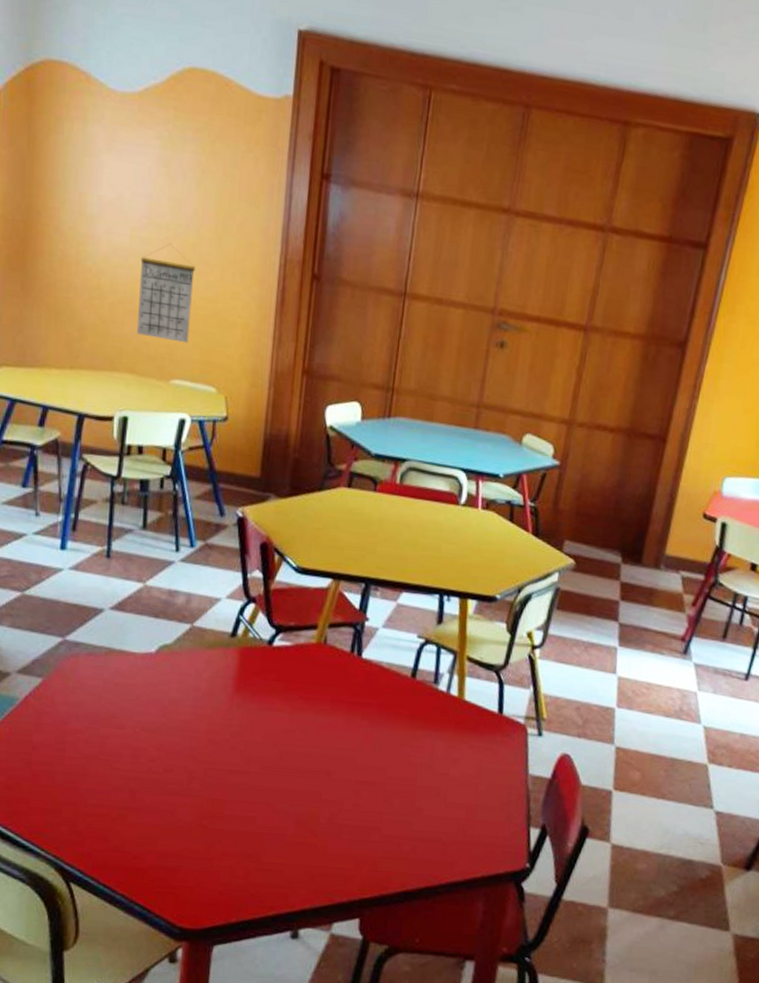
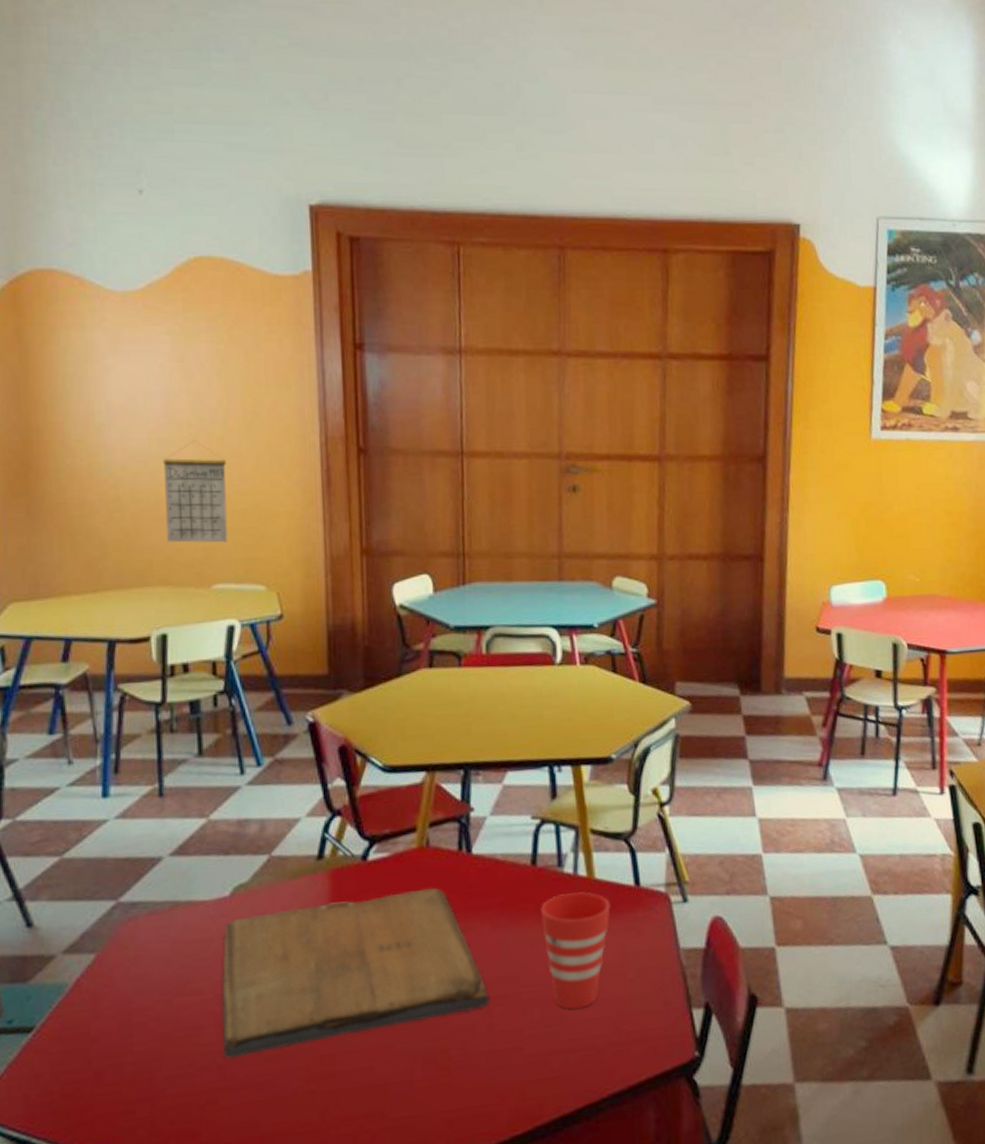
religious icon: none [135,673,360,789] -> present [221,888,490,1060]
cup: none [412,707,474,807] -> present [541,891,611,1009]

